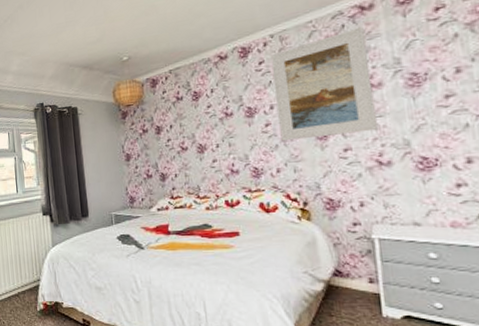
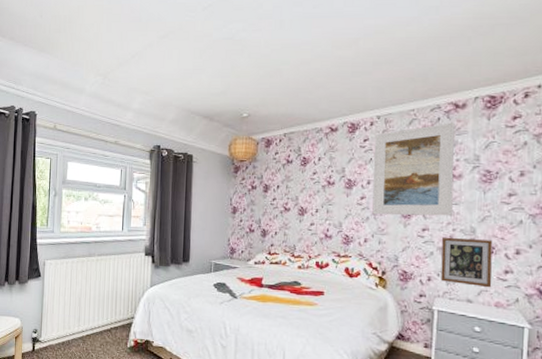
picture frame: none [370,151,443,207] -> present [440,237,493,288]

